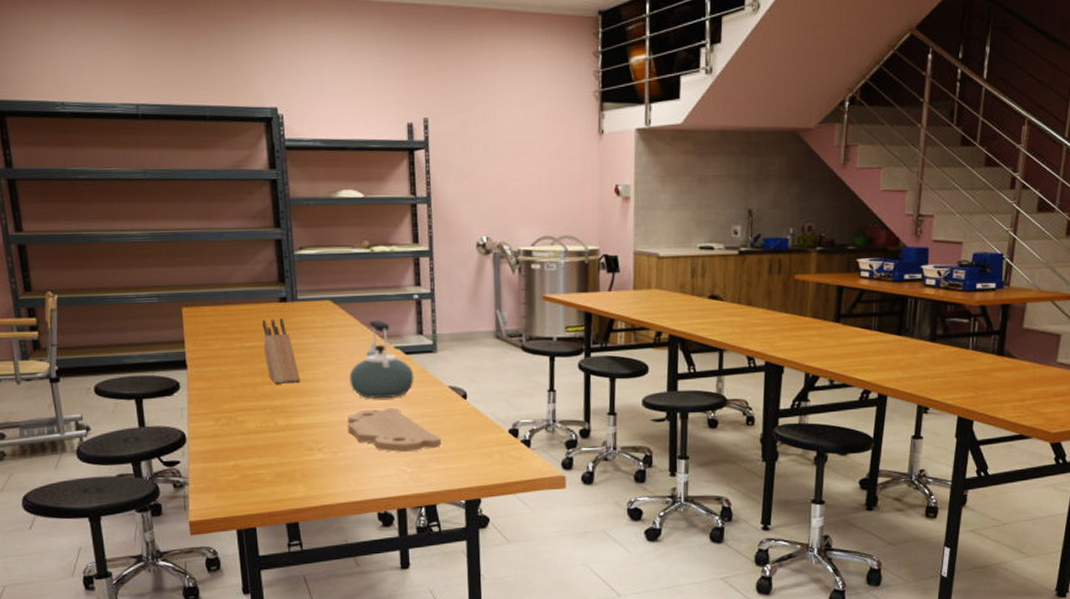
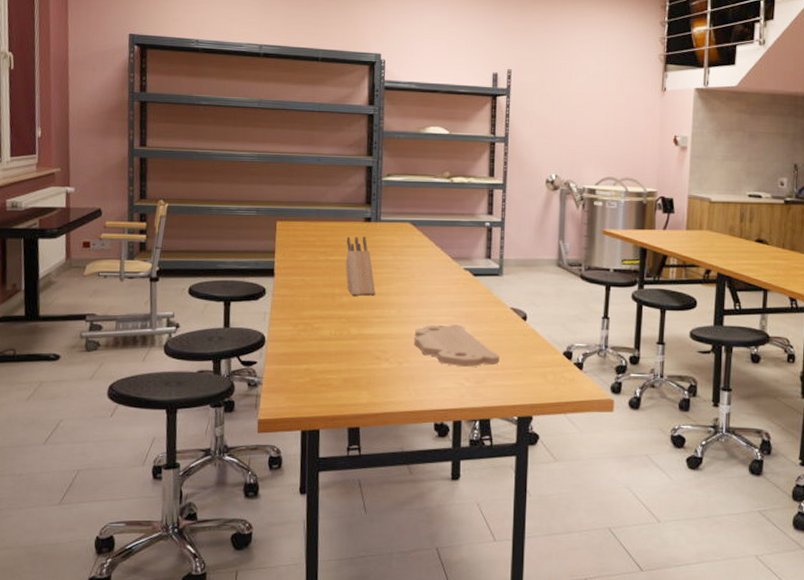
kettle: present [349,320,414,398] -> none [420,243,480,315]

